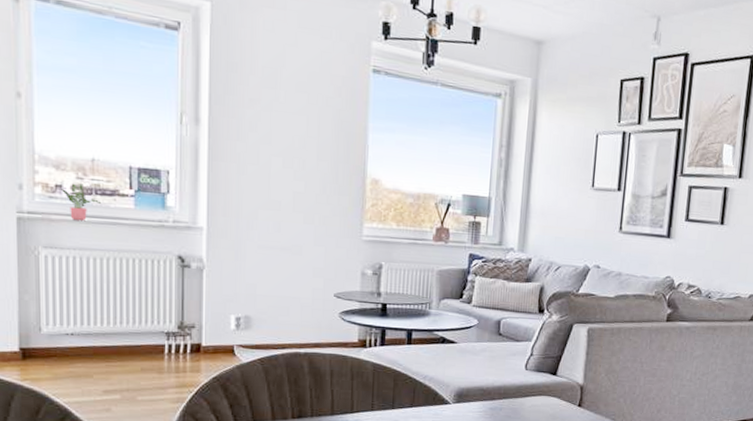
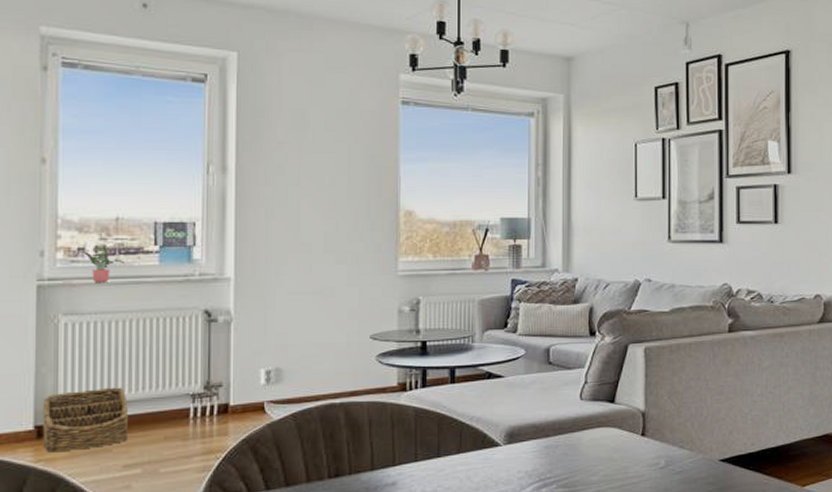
basket: none [27,319,108,373] -> present [43,387,129,453]

